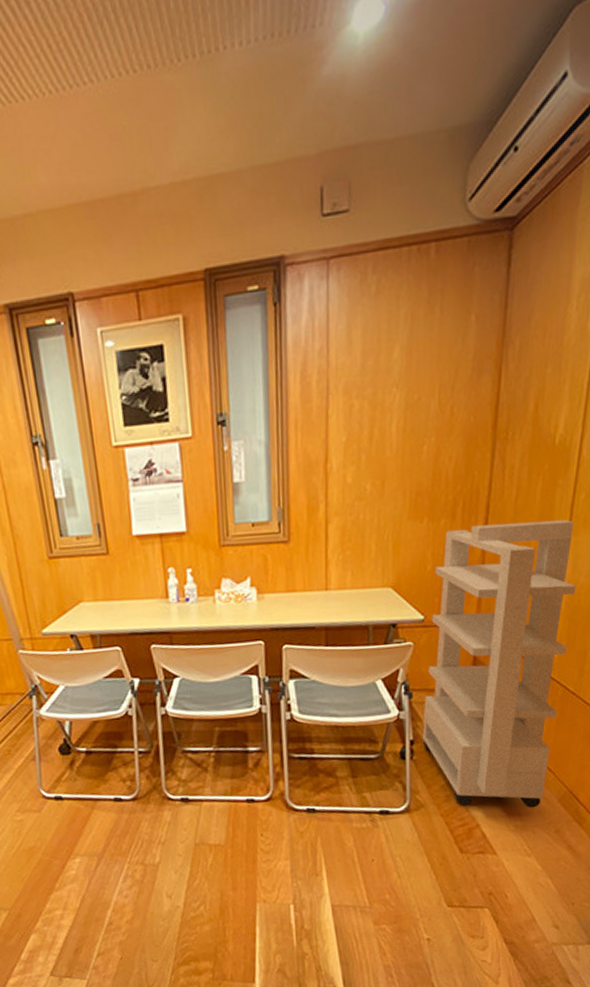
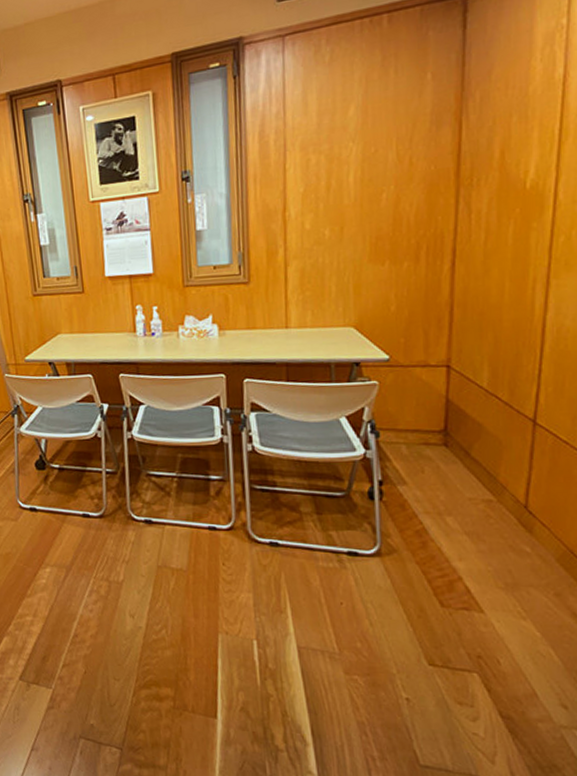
storage cabinet: present [422,519,576,809] -> none [391,262,561,566]

